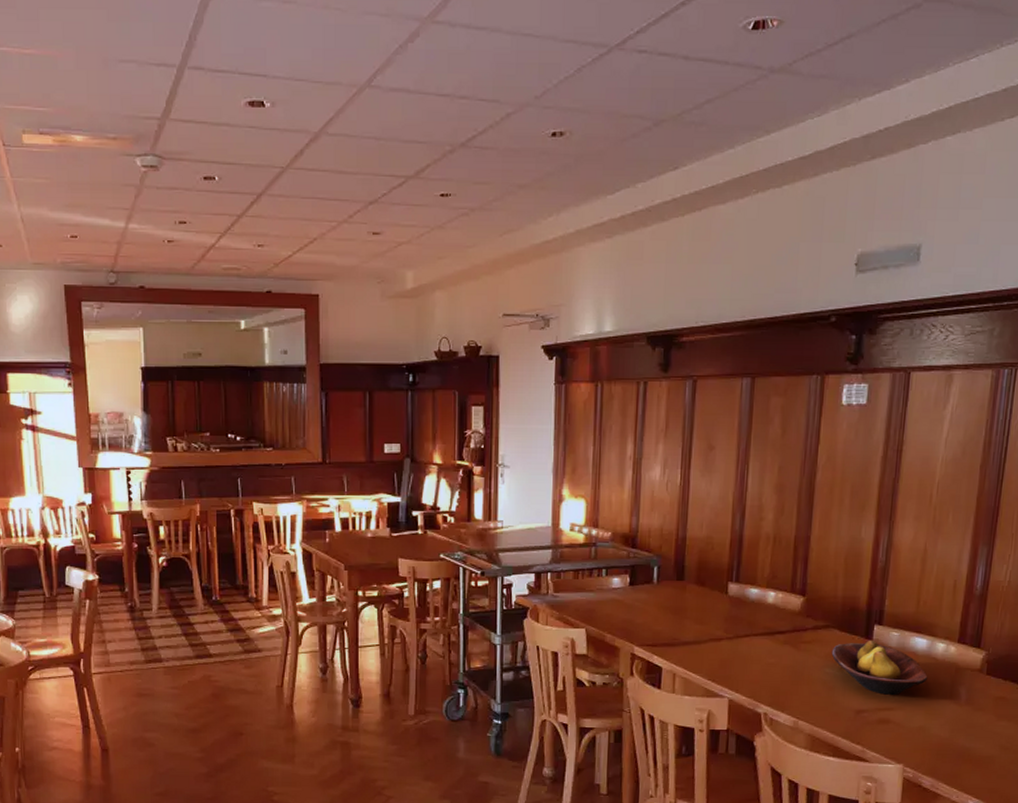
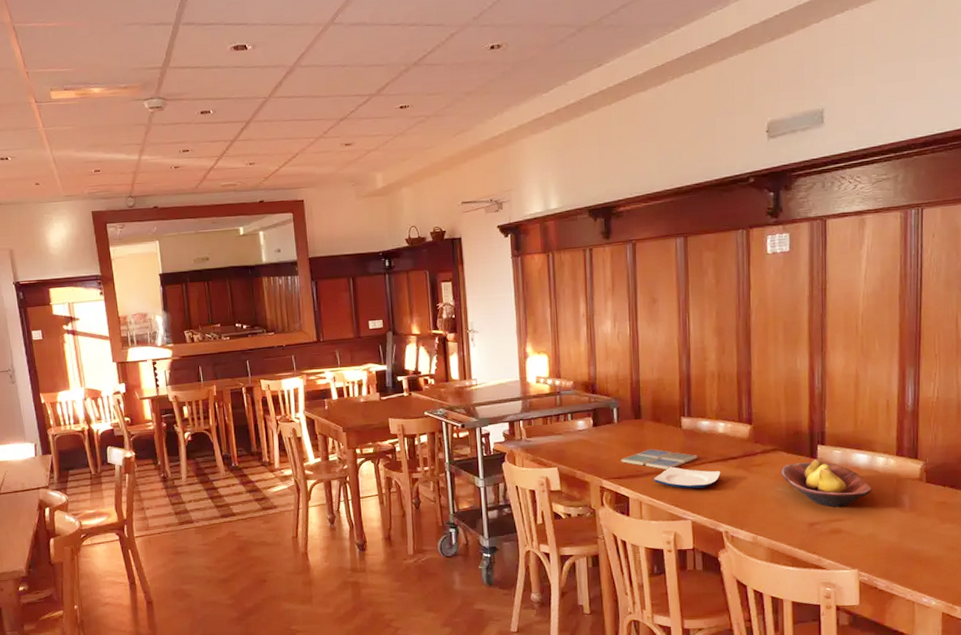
drink coaster: none [657,615,742,640] -> present [621,448,698,469]
plate: none [691,637,766,663] -> present [653,467,721,489]

